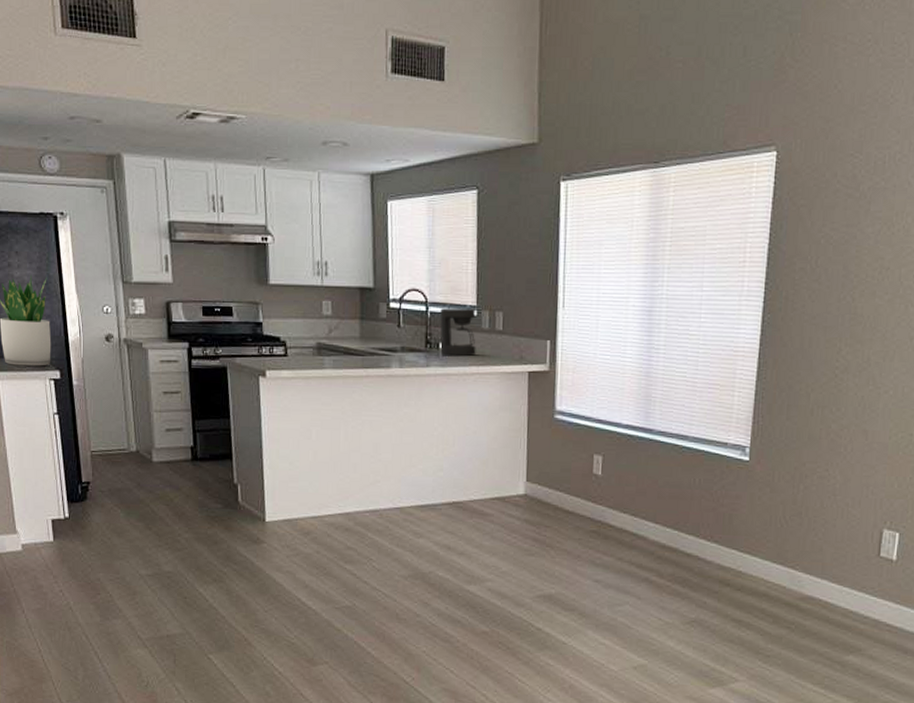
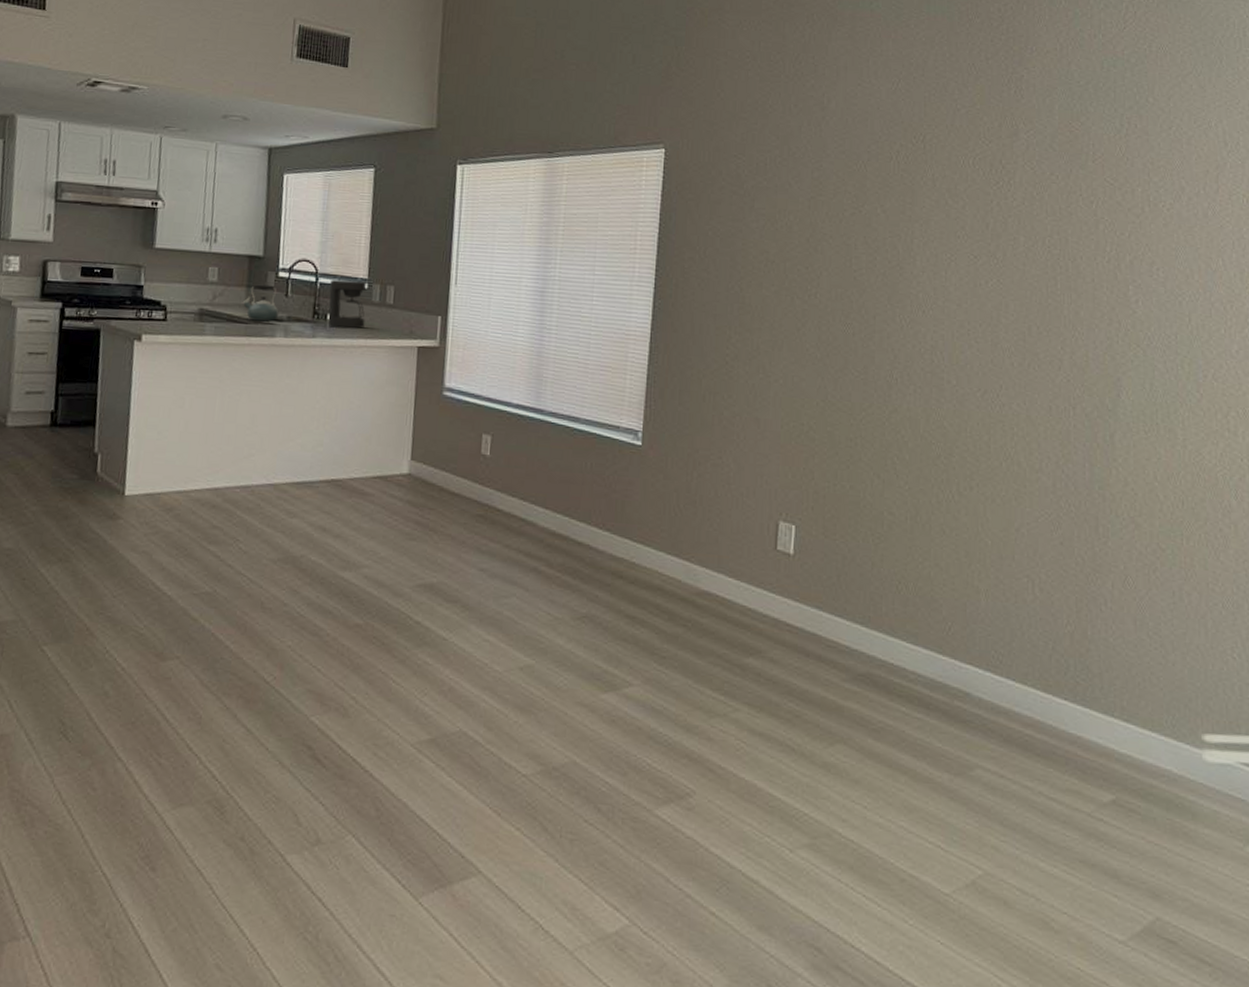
kettle: none [357,316,393,353] -> present [242,284,279,322]

